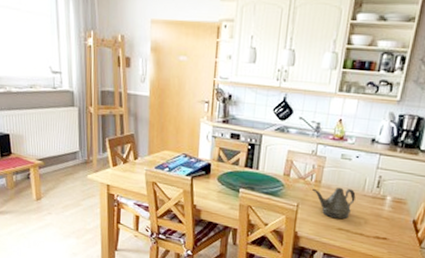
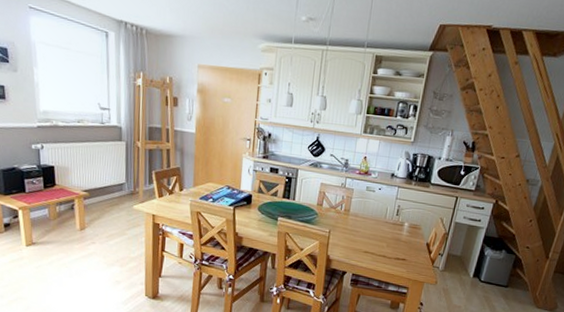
teapot: present [312,188,356,220] -> none [342,216,379,244]

